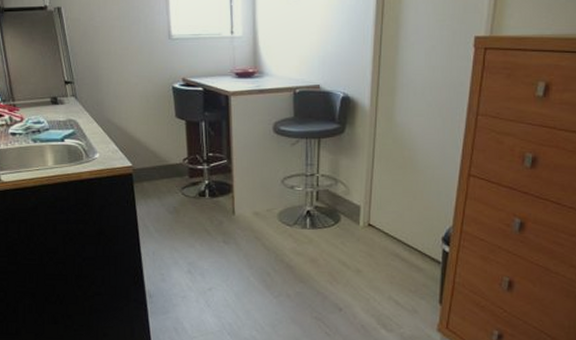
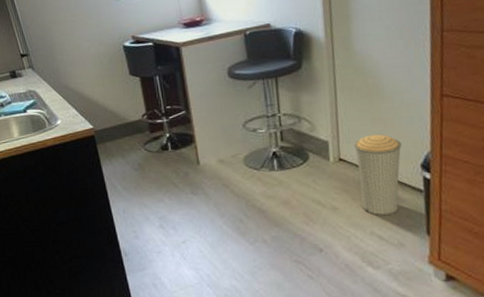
trash can: none [383,204,427,283] -> present [353,134,402,216]

